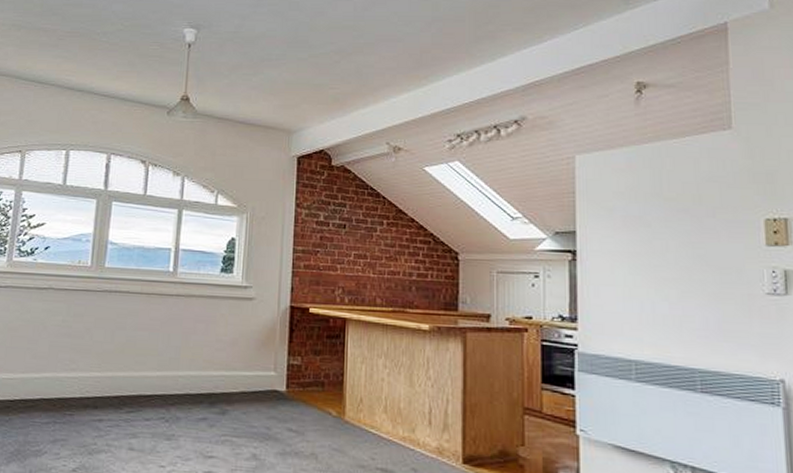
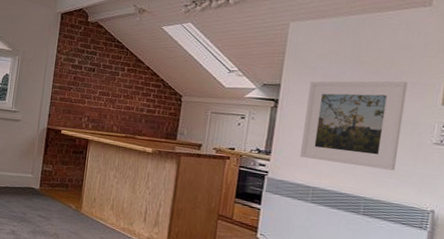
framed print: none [610,218,728,332] -> present [299,80,408,171]

